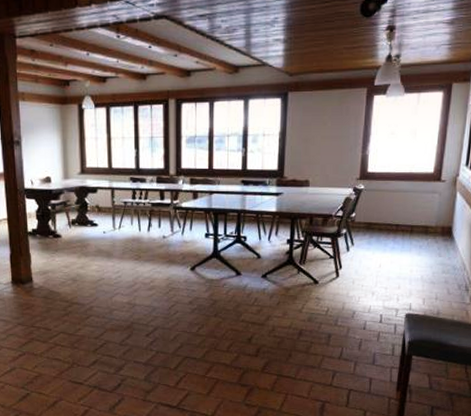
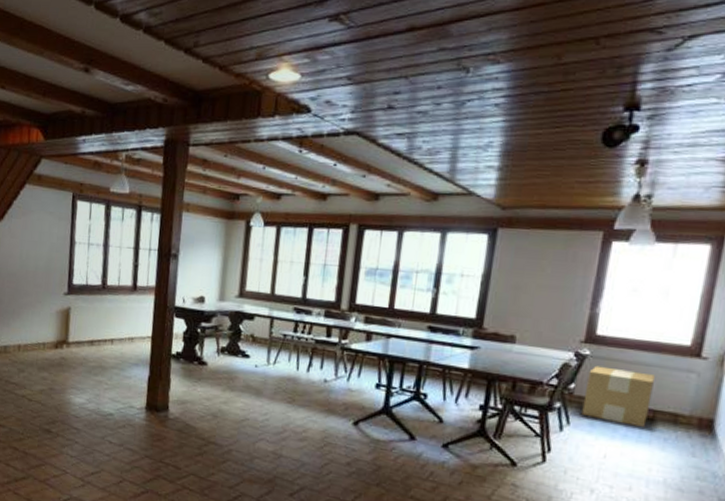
cardboard box: none [362,196,410,239] -> present [581,365,655,427]

